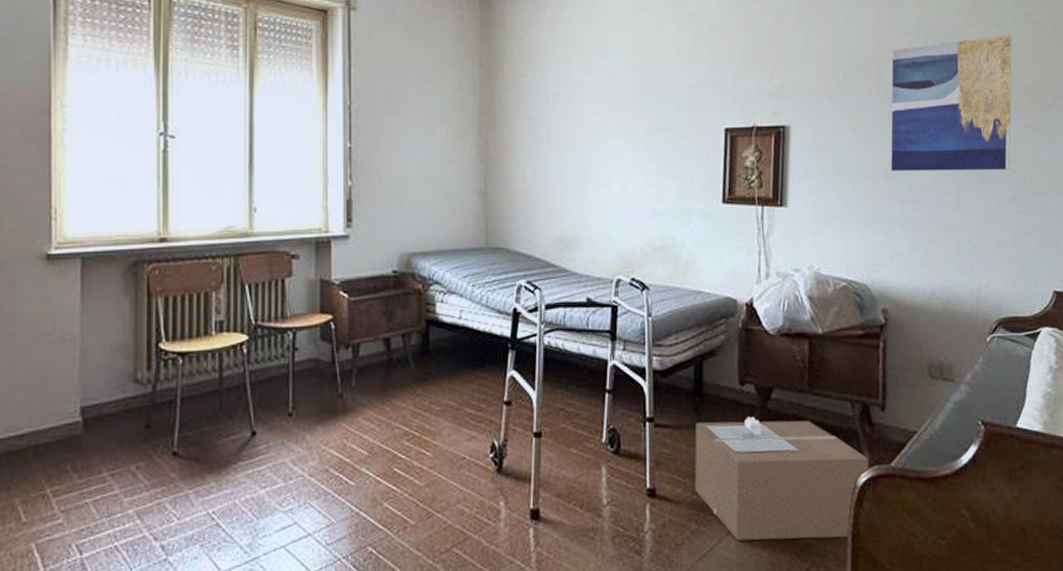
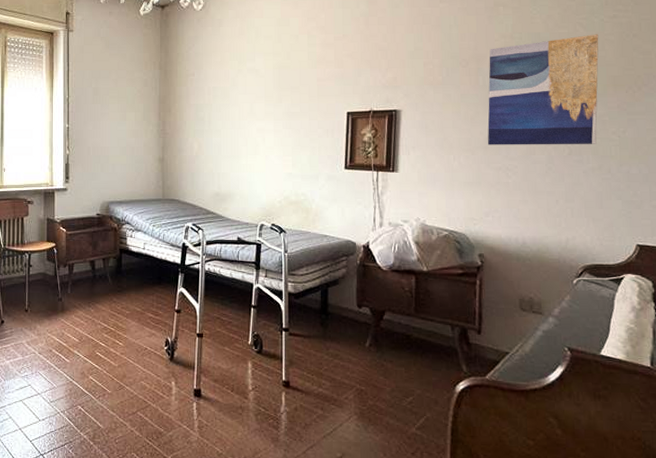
cardboard box: present [694,420,868,541] -> none [320,334,466,432]
tissue box: present [707,416,799,453] -> none [331,332,406,361]

